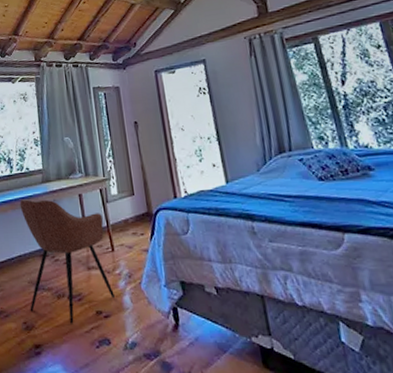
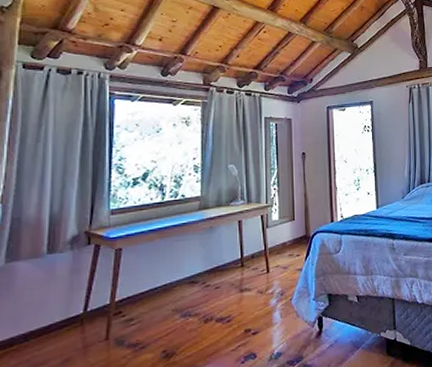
armchair: present [19,199,116,324] -> none [170,226,266,345]

